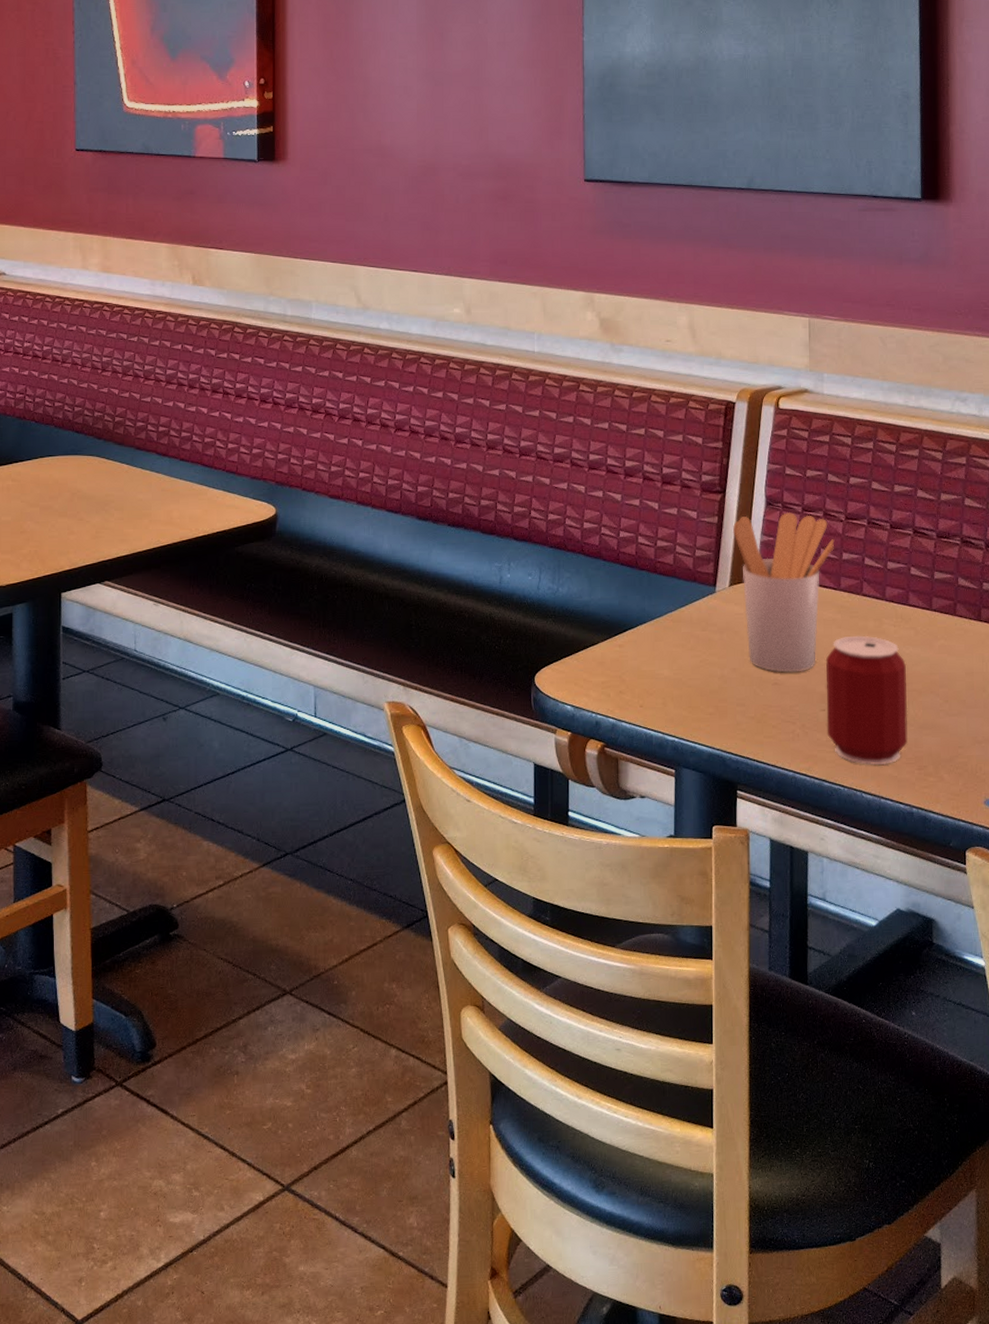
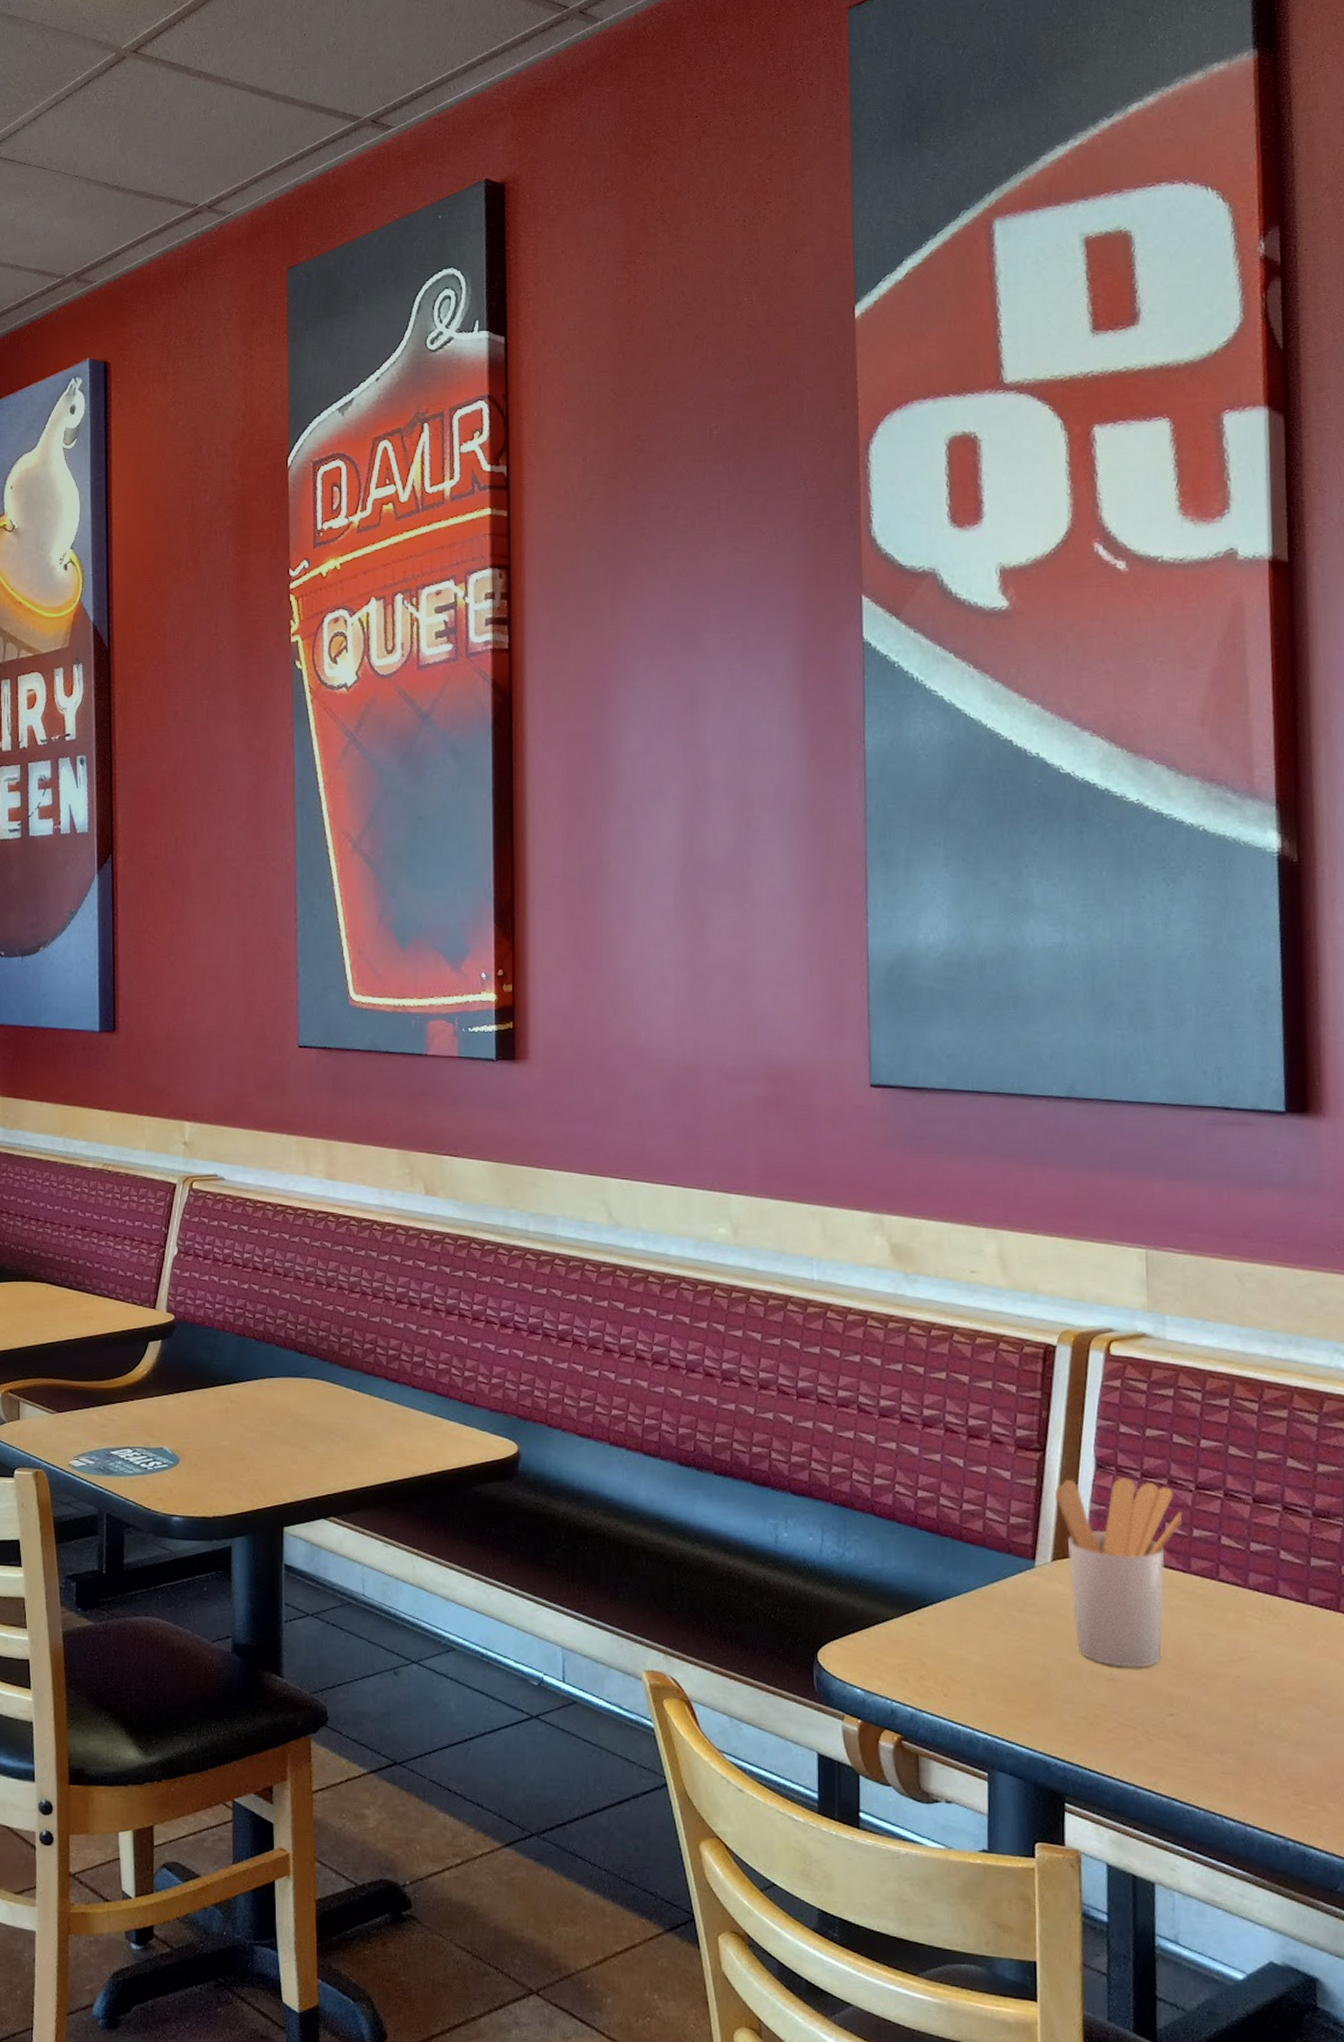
can: present [826,635,908,765] -> none [1174,1628,1280,1786]

